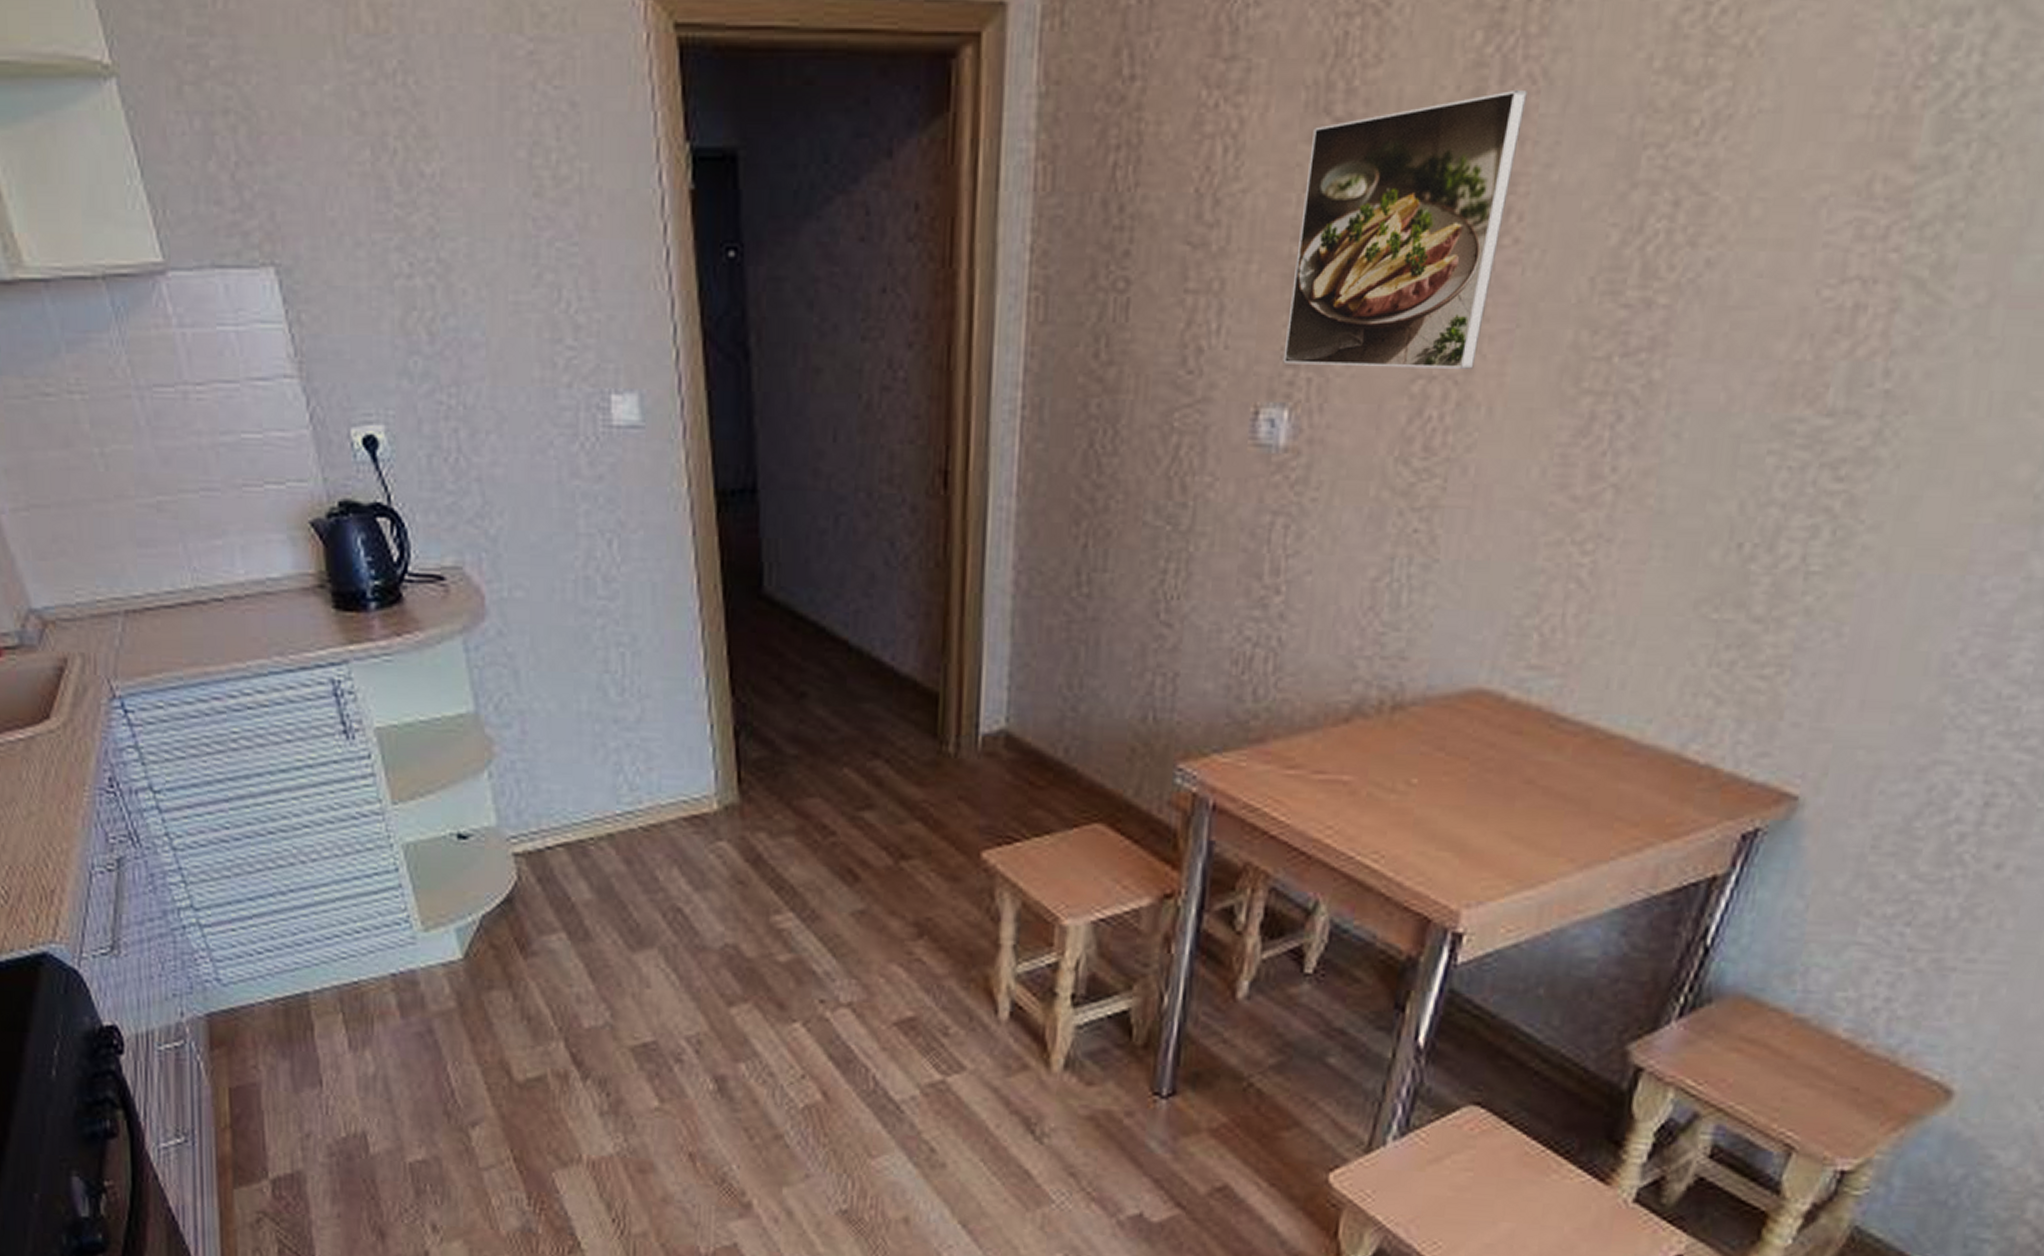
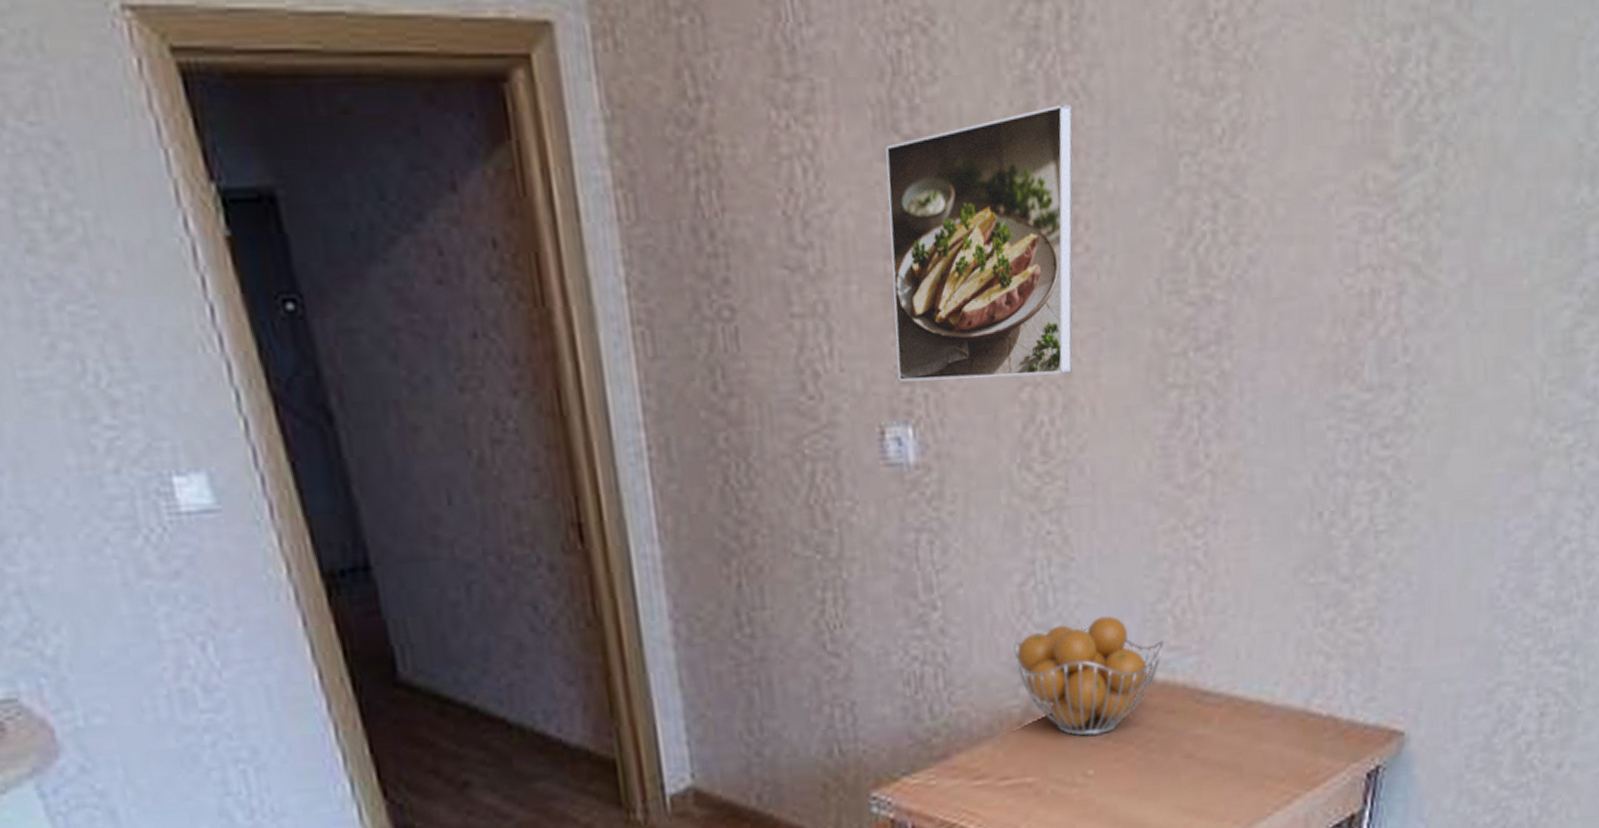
fruit basket: none [1352,623,1525,745] -> present [1012,616,1165,736]

